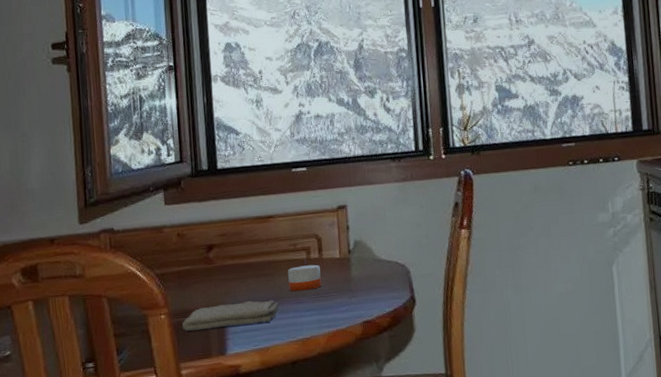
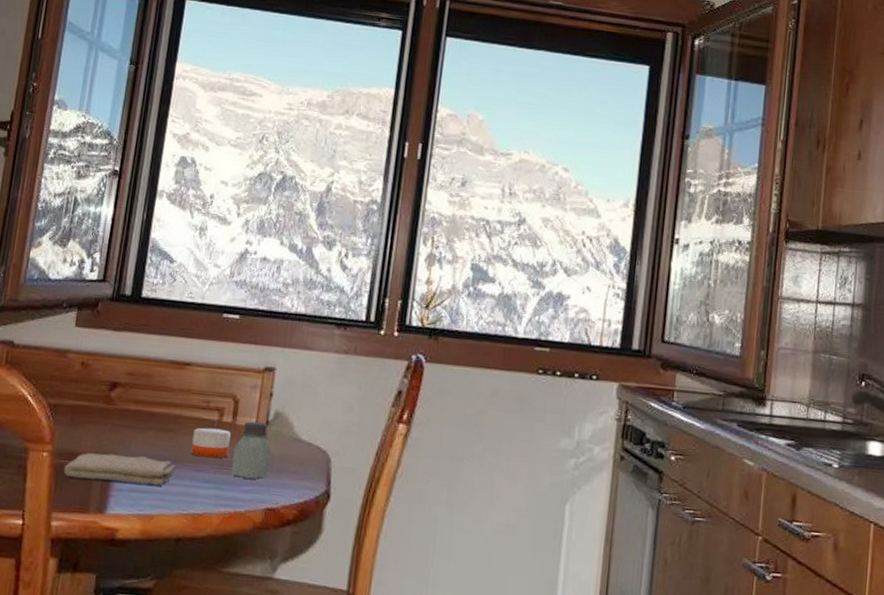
saltshaker: none [325,252,359,302] -> present [231,421,271,480]

